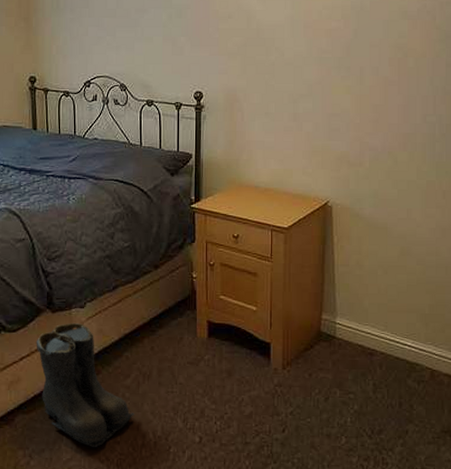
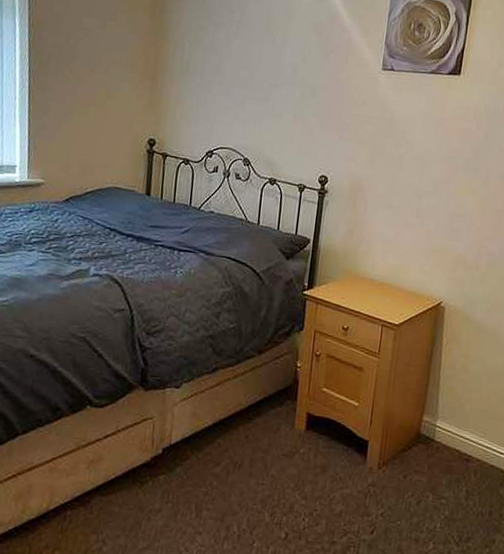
boots: present [36,322,134,448] -> none [123,402,220,538]

